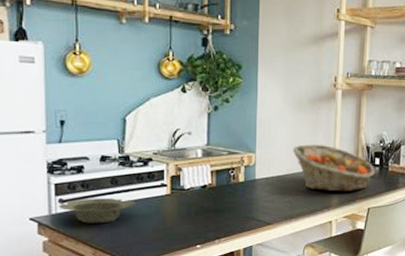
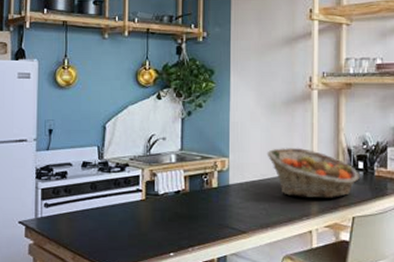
bowl: present [58,198,135,223] -> none [43,203,112,228]

